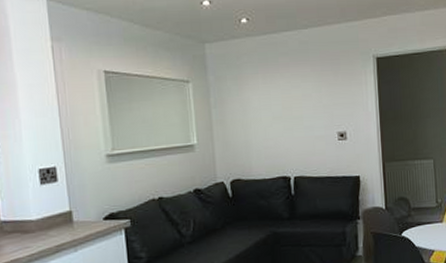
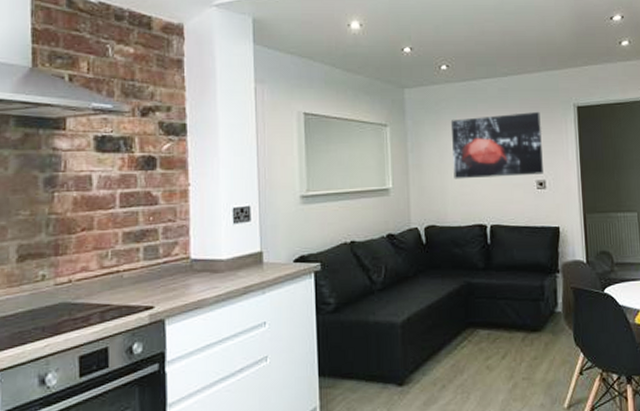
wall art: none [252,64,344,134] -> present [450,112,543,179]

